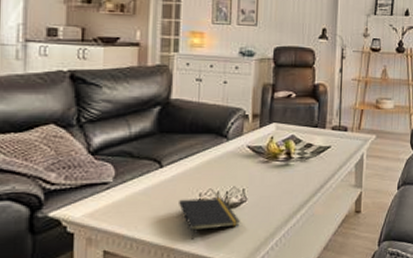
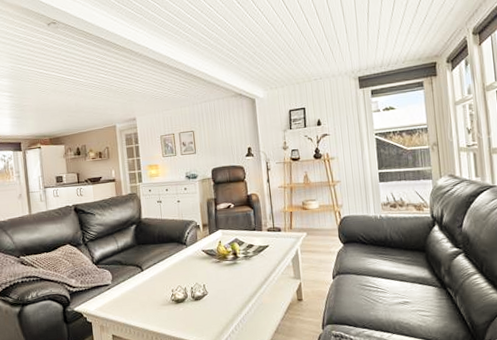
notepad: present [179,197,240,241] -> none [158,292,205,327]

